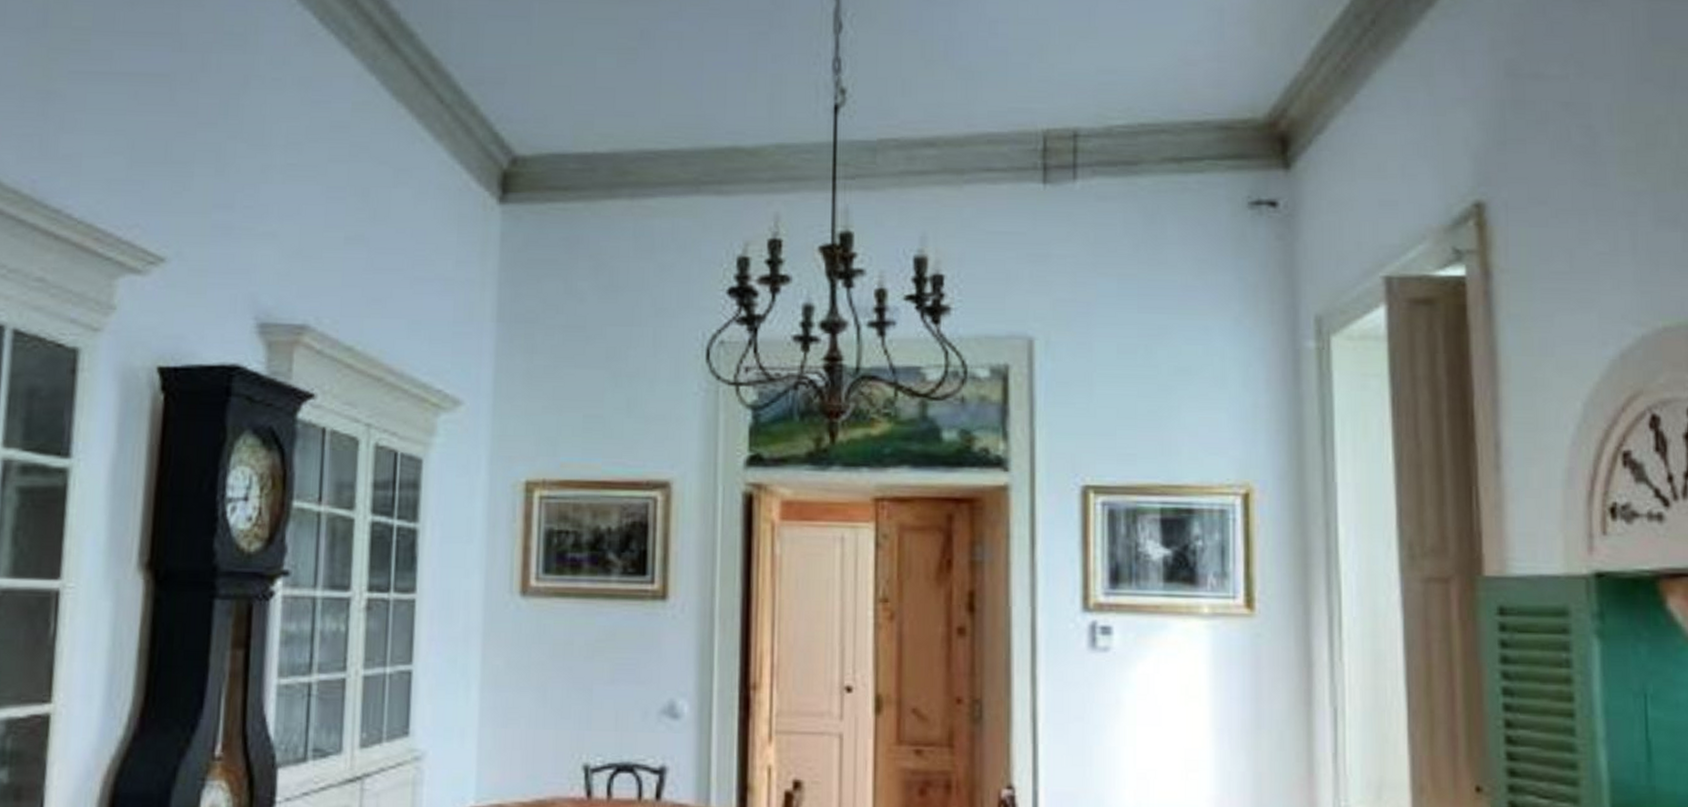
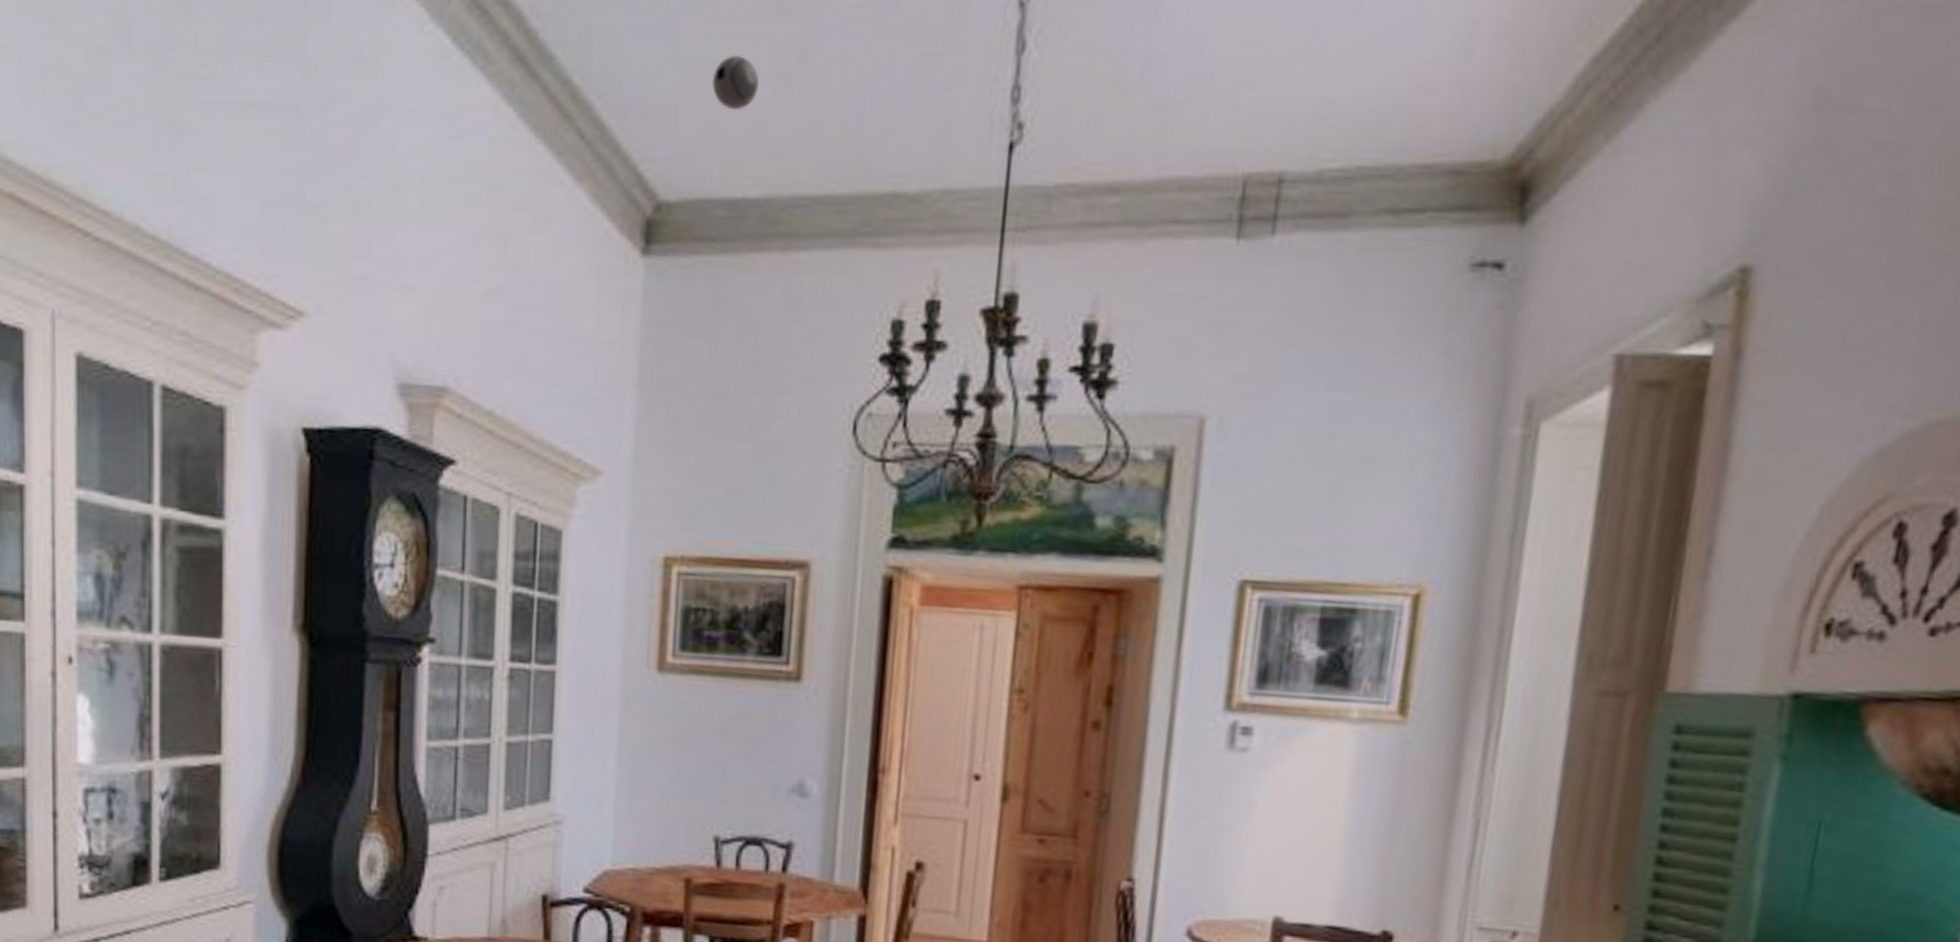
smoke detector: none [562,32,606,79] -> present [712,54,759,111]

